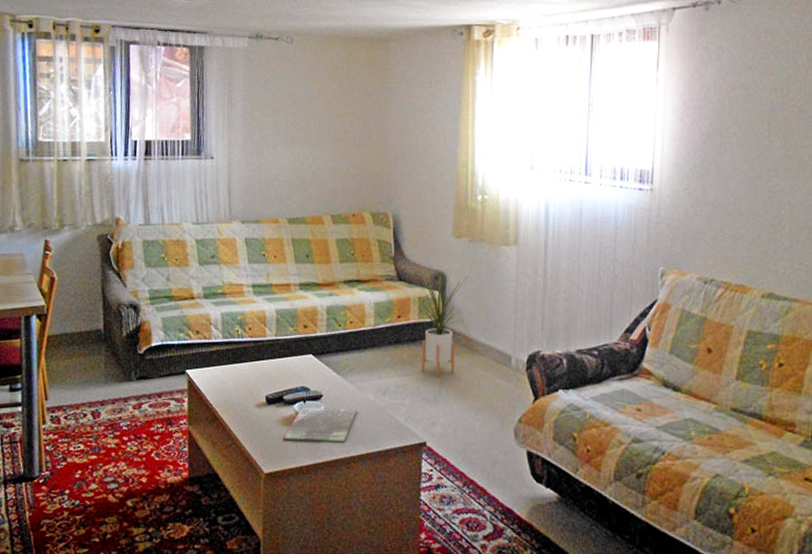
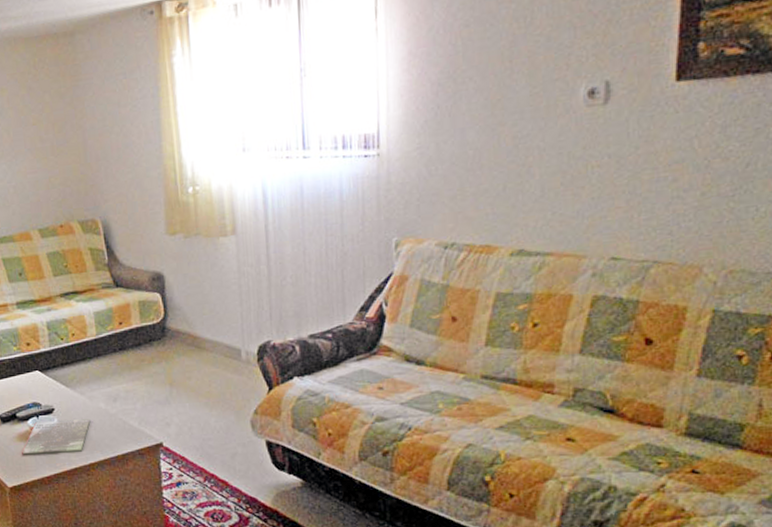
house plant: present [413,266,468,377] -> none [130,266,187,378]

